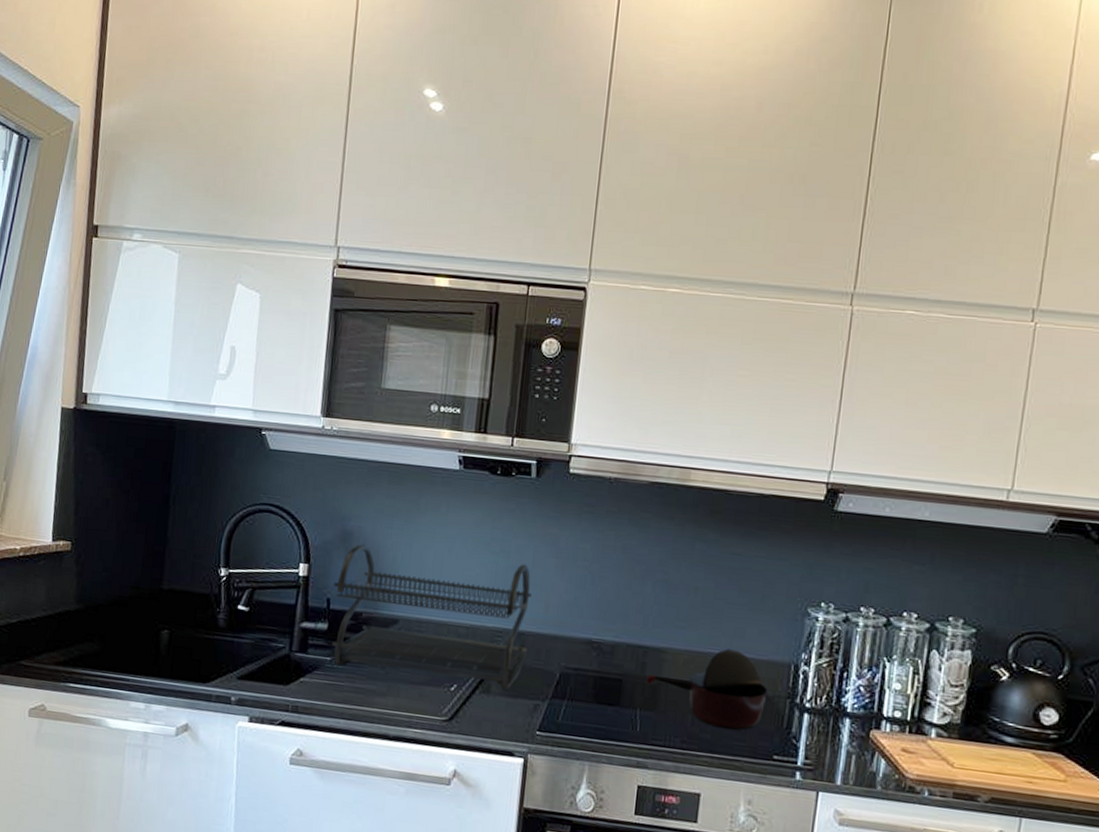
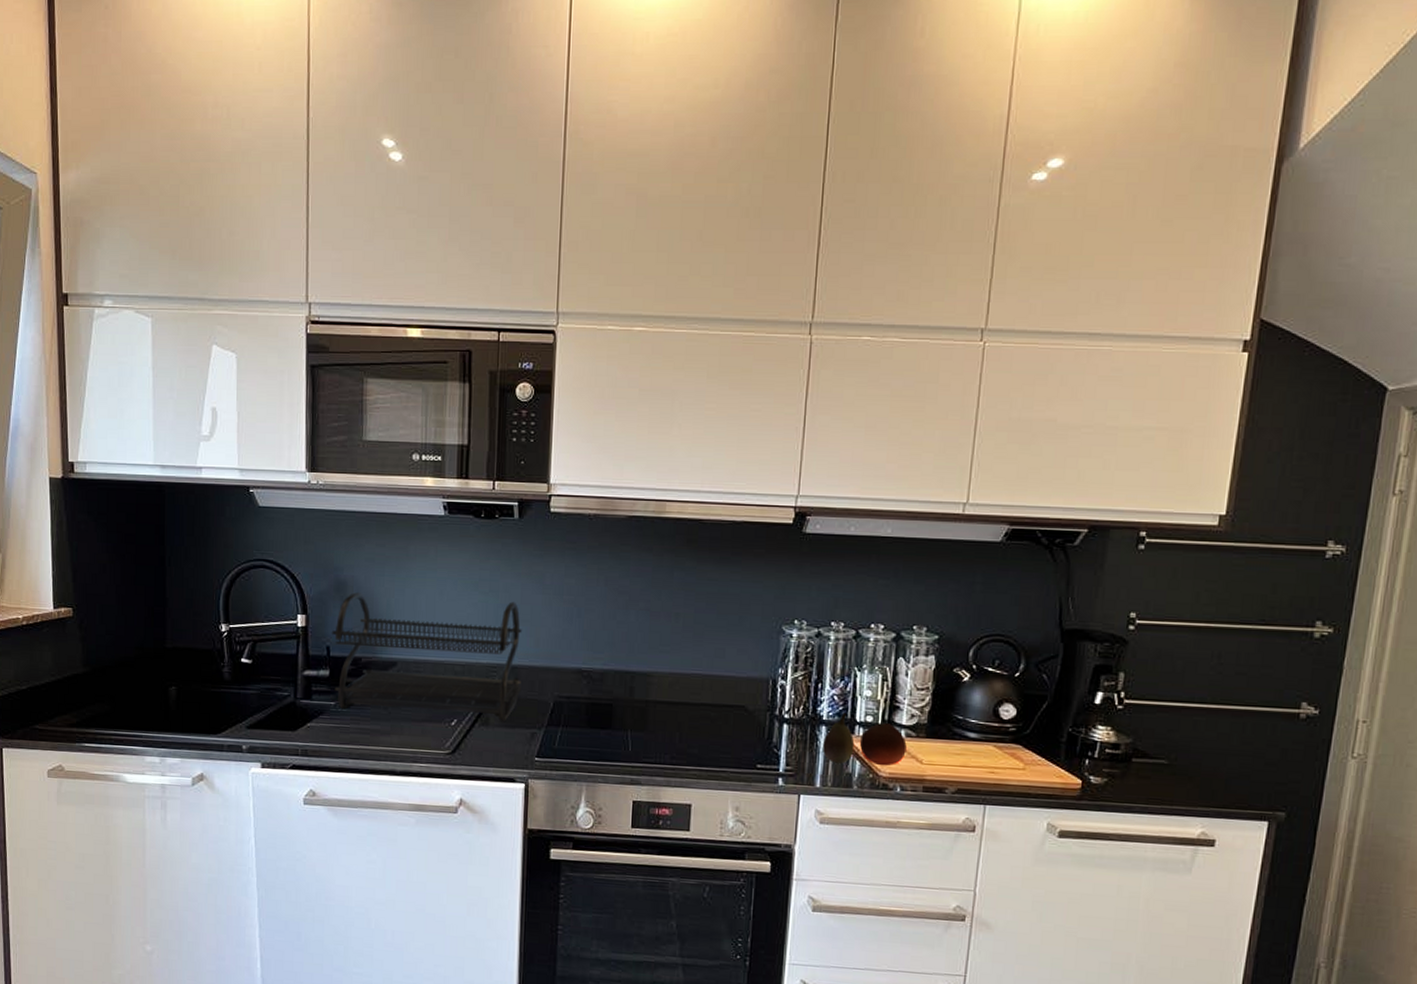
saucepan: present [645,649,768,731] -> none [634,669,749,744]
fruit: none [845,705,881,761] -> present [823,712,855,764]
fruit: none [885,720,937,768] -> present [859,723,907,767]

